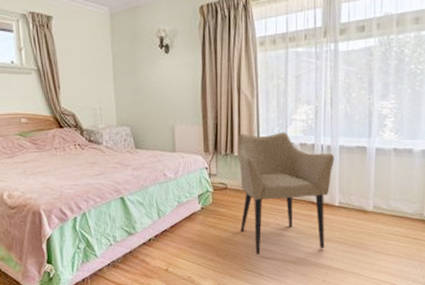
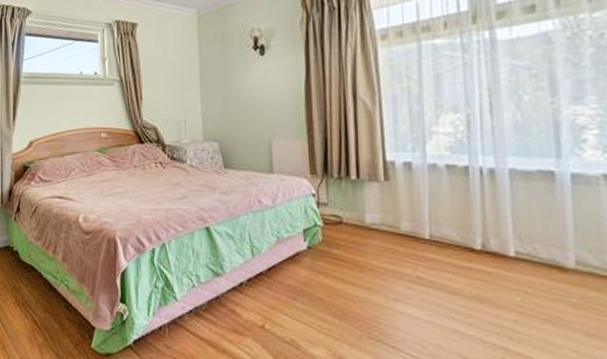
armchair: present [237,132,334,255] -> none [354,149,502,321]

